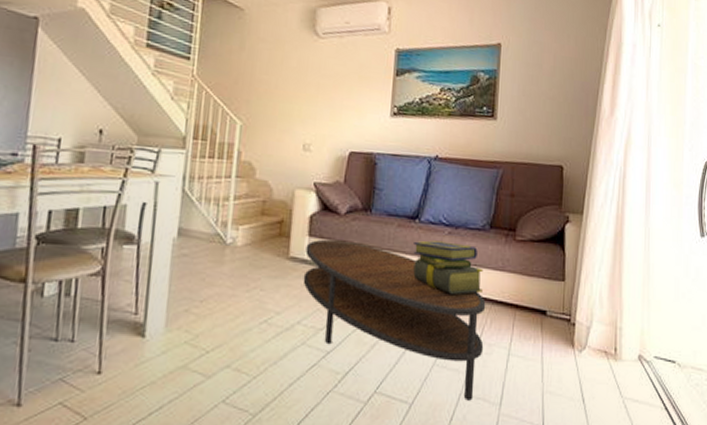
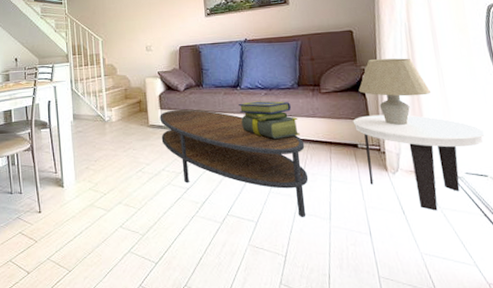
side table: none [546,275,679,401] -> present [353,115,484,211]
table lamp: none [558,206,634,293] -> present [358,58,431,126]

